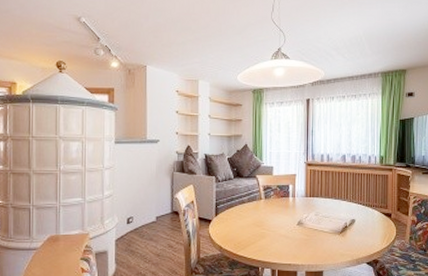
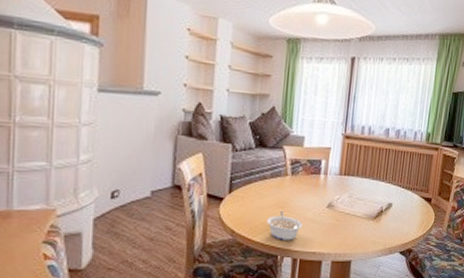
legume: none [247,229,278,254] -> present [267,211,303,240]

